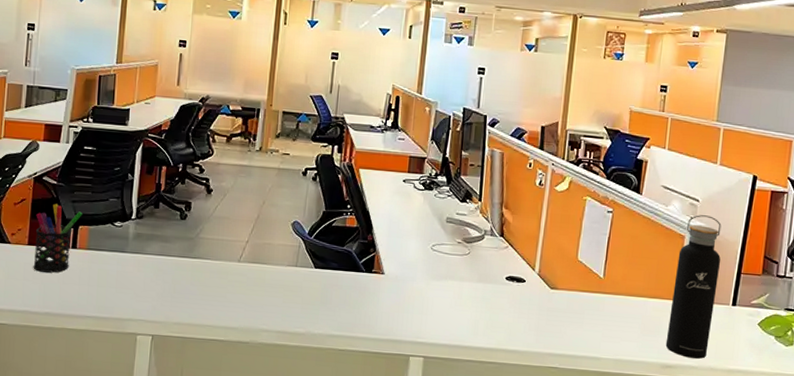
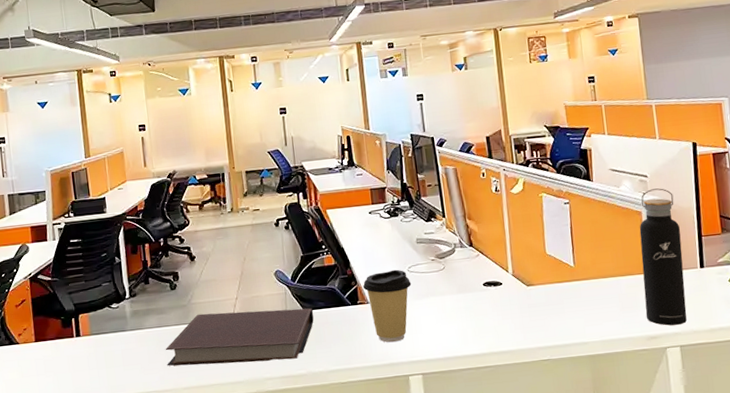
pen holder: present [33,203,83,273] -> none [37,298,80,365]
notebook: none [161,250,325,316] -> present [165,308,314,366]
coffee cup: none [380,244,432,319] -> present [362,269,412,343]

